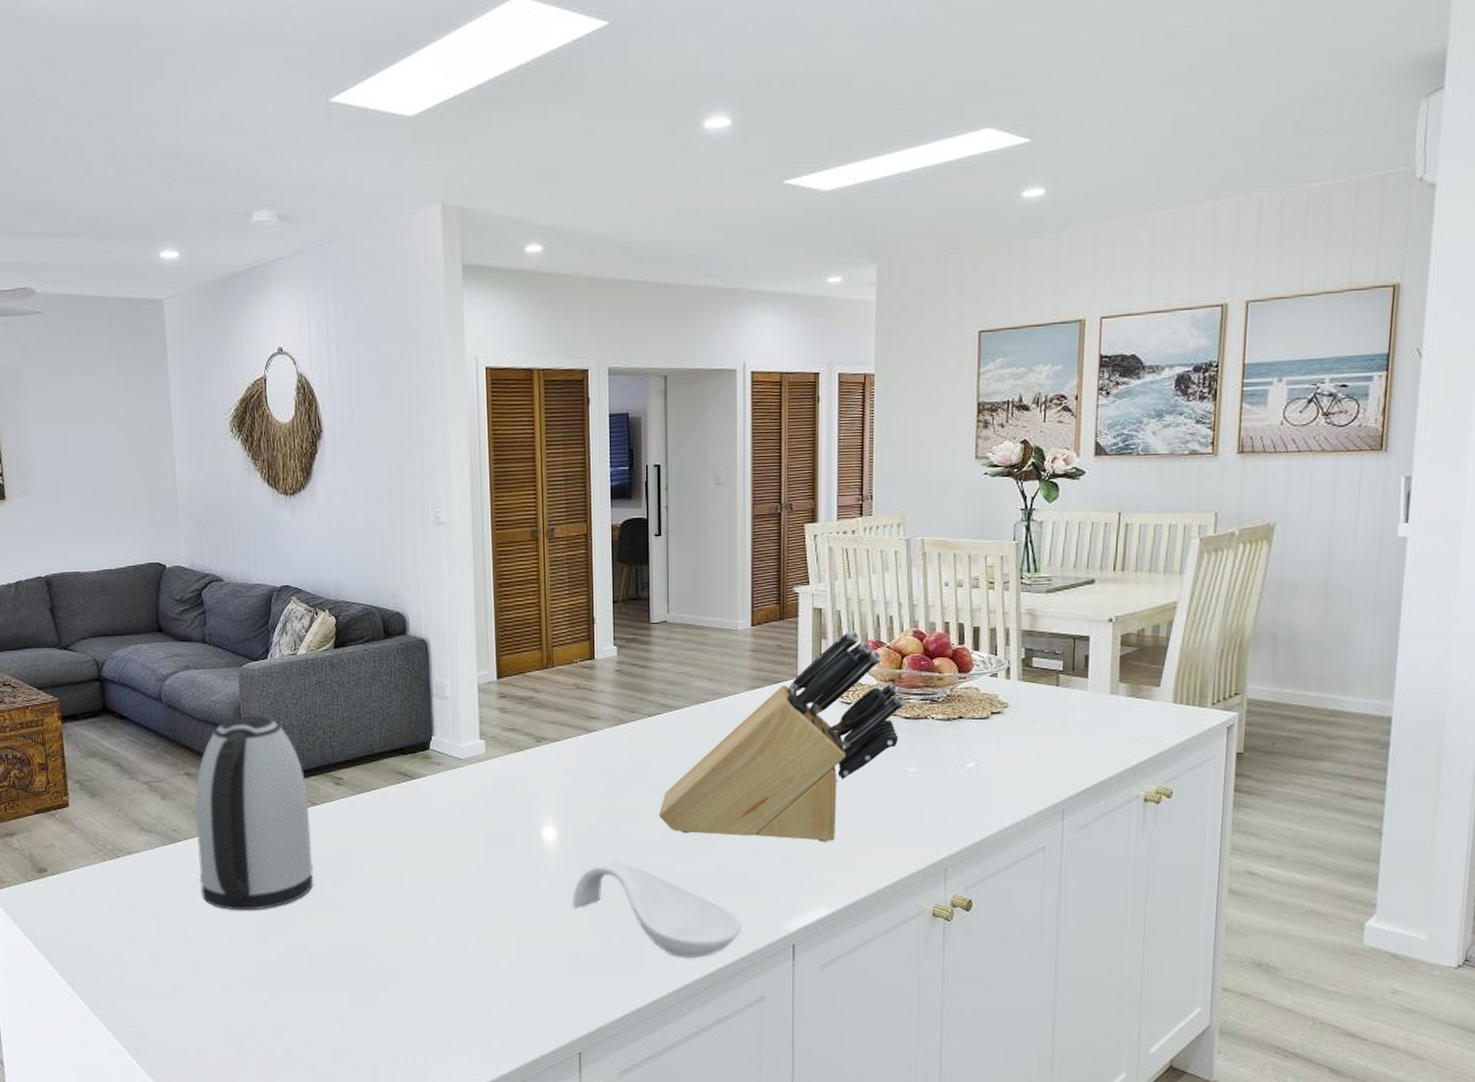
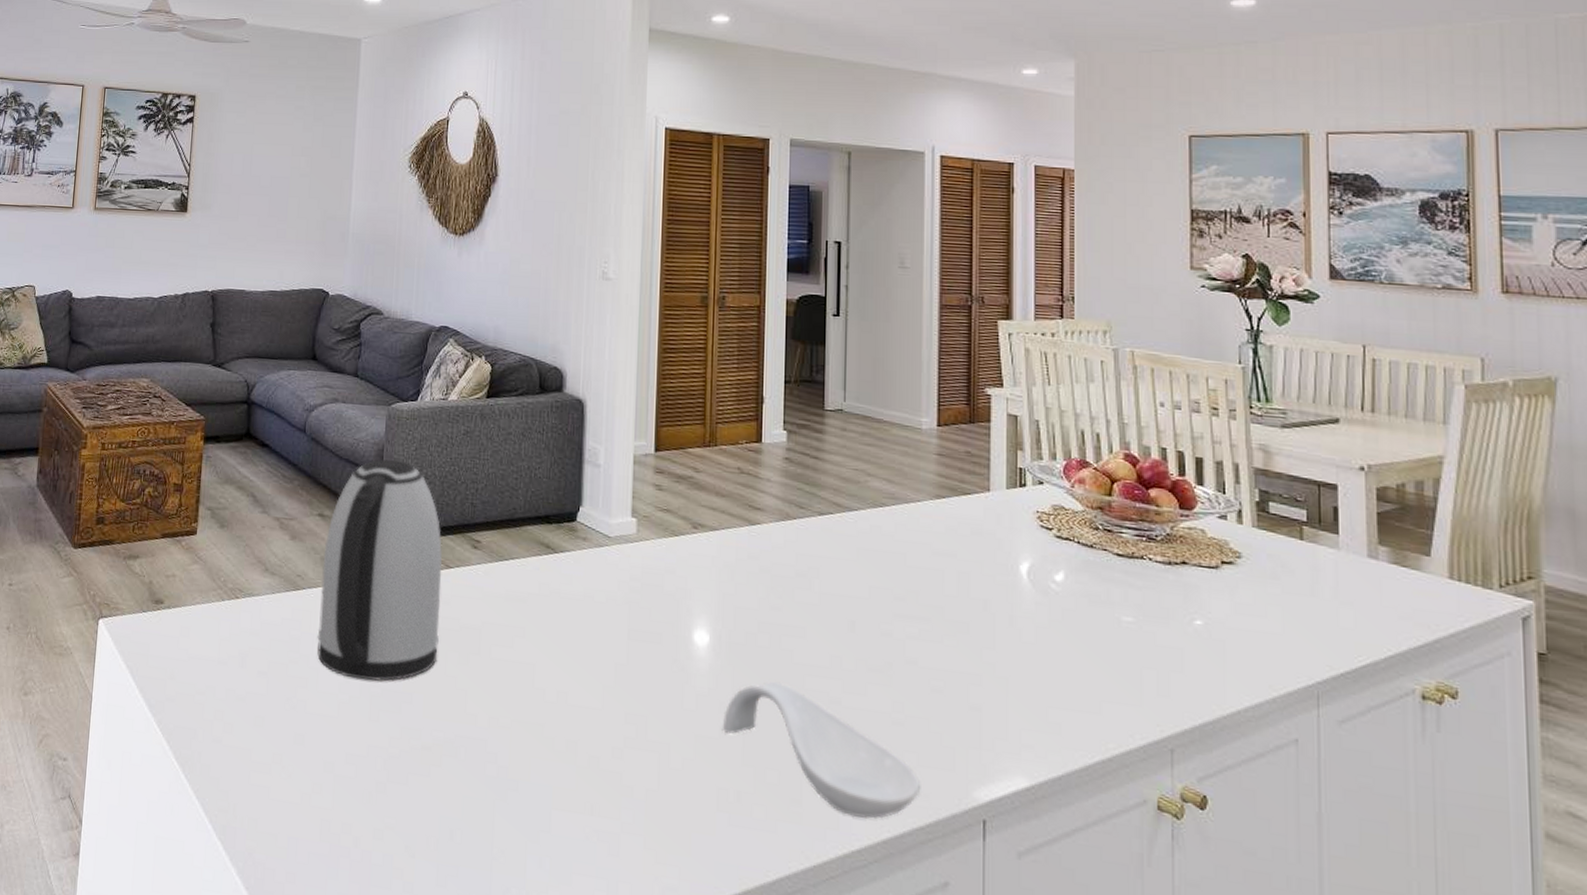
knife block: present [658,630,905,842] -> none [826,444,1116,694]

